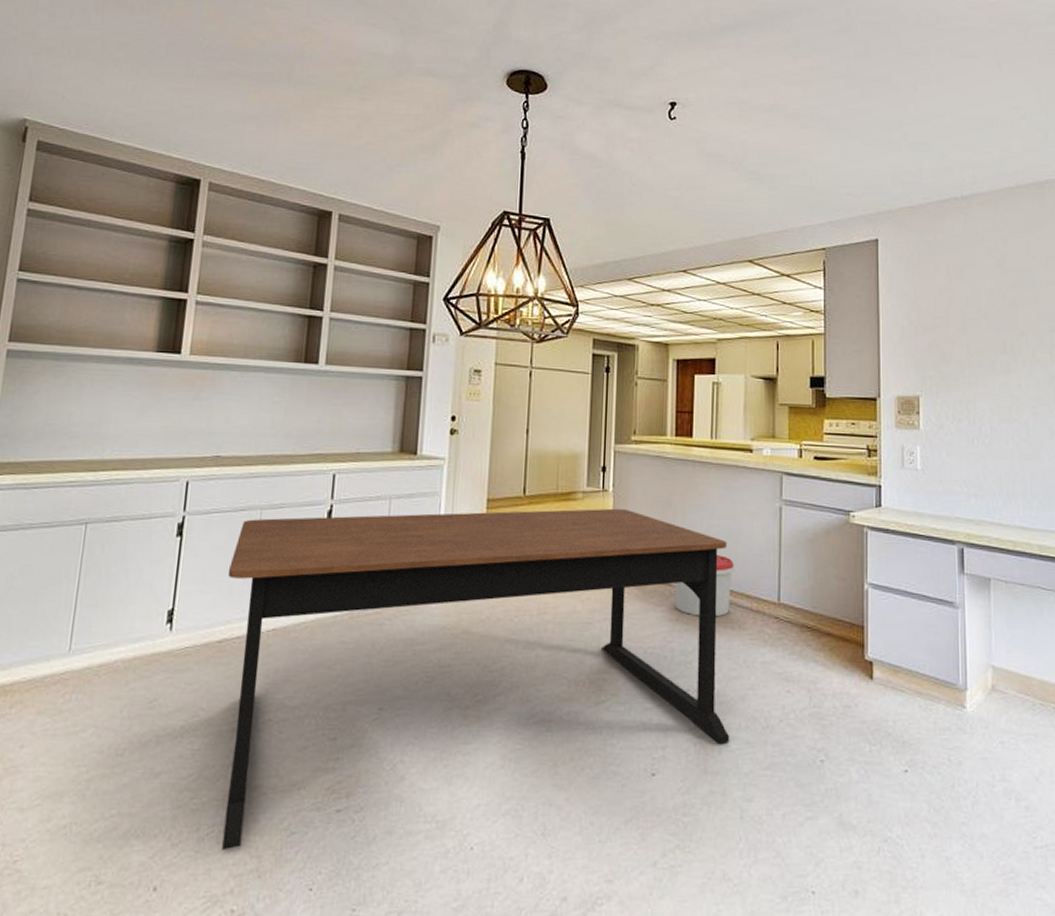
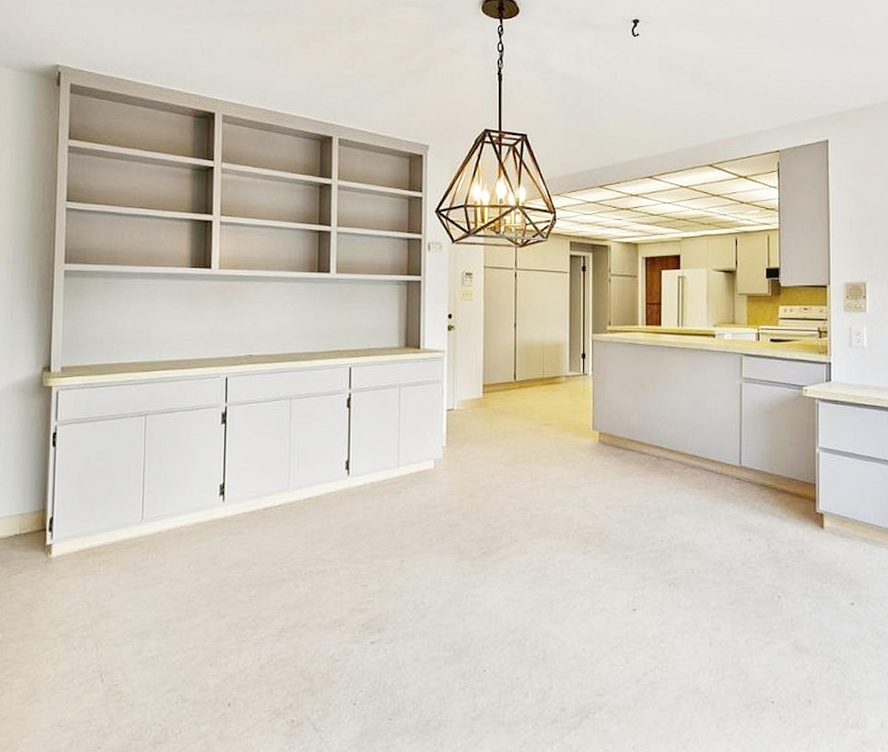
dining table: present [222,508,730,851] -> none [267,389,700,675]
bucket: present [674,555,735,617] -> none [648,427,701,479]

